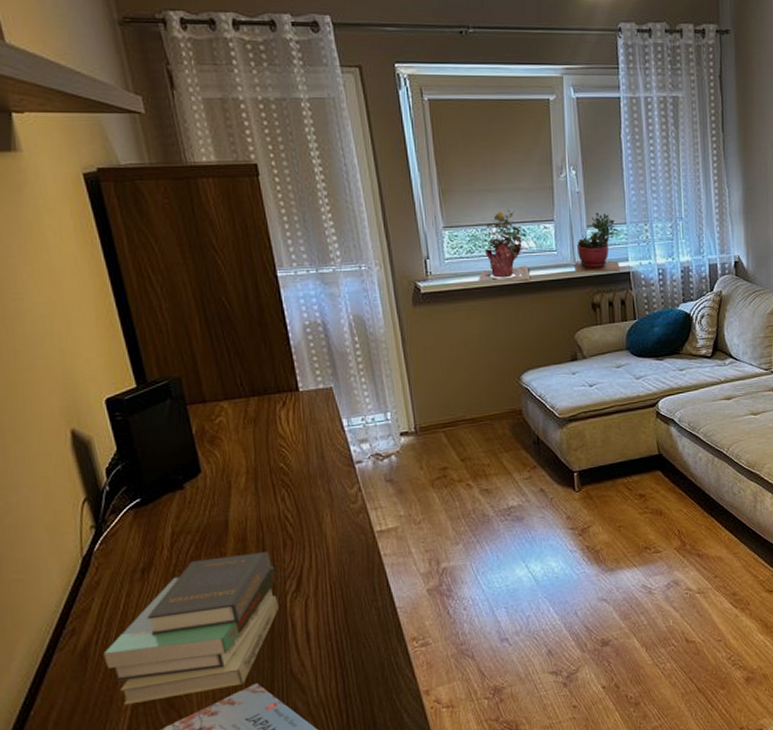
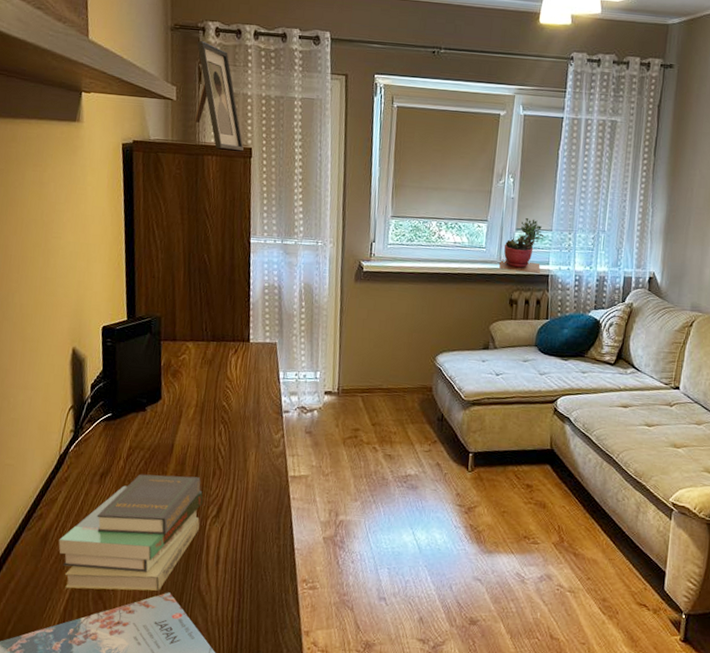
picture frame: none [158,36,248,171] -> present [195,41,245,152]
potted flower: present [478,210,531,282] -> none [413,207,461,273]

